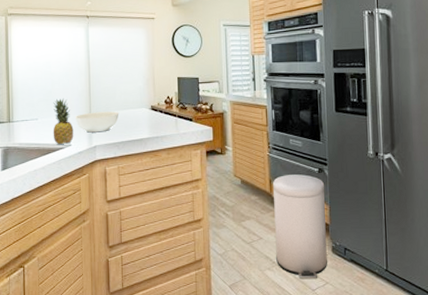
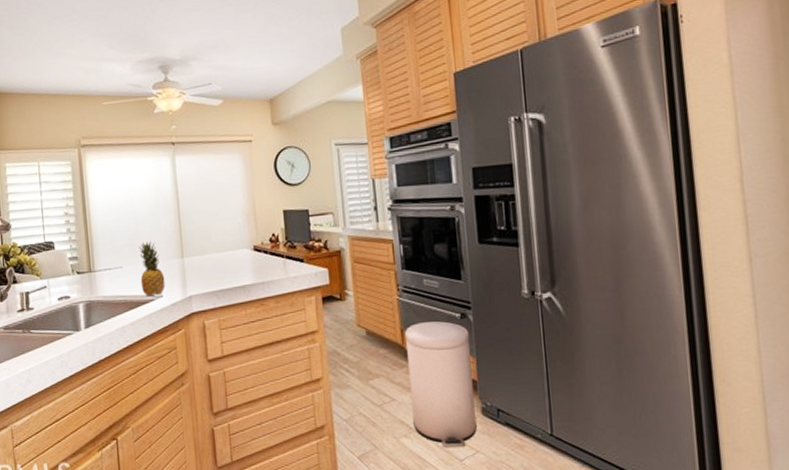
bowl: present [75,111,119,133] -> none [165,254,217,281]

